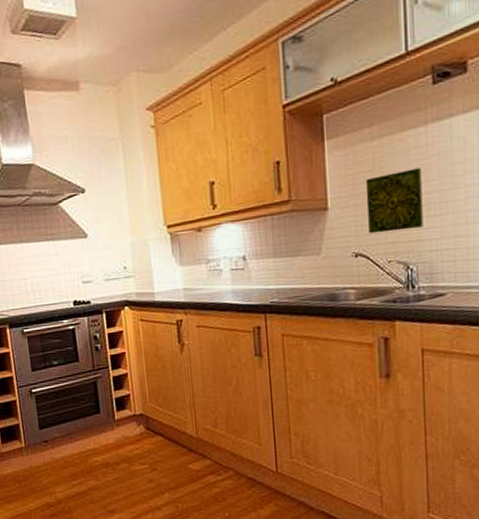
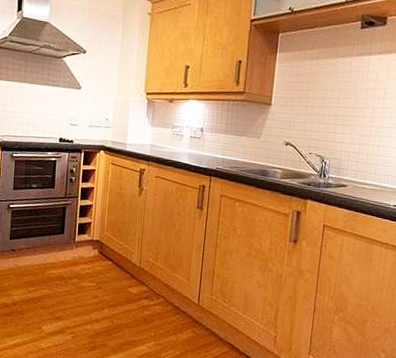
decorative tile: present [365,168,423,234] -> none [298,87,344,133]

